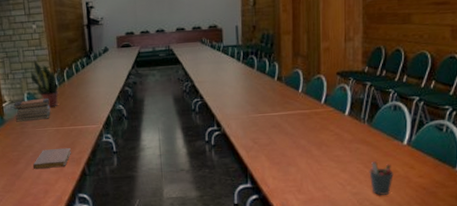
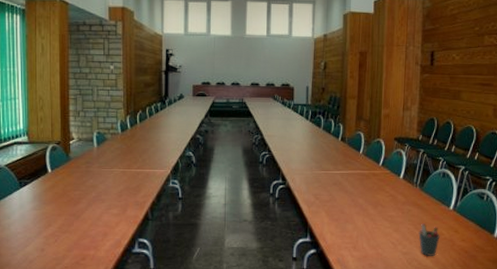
book stack: present [13,97,51,122] -> none [81,138,120,161]
potted plant: present [30,60,65,108] -> none [102,100,137,149]
notebook: present [32,148,71,169] -> none [94,191,136,210]

